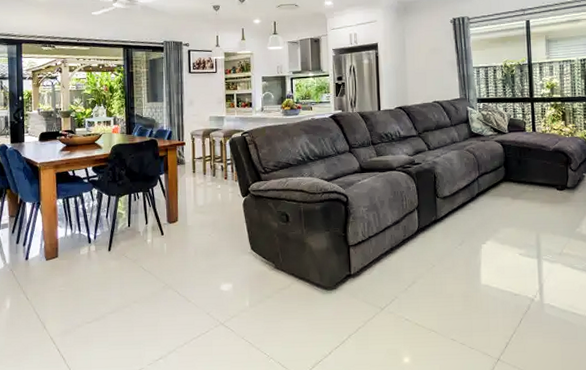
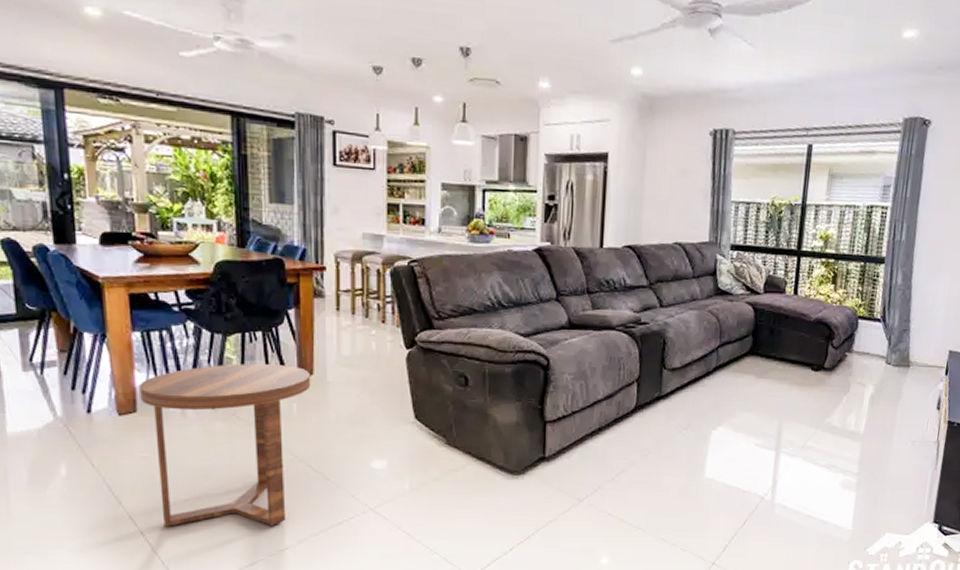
side table: none [61,215,176,344] -> present [139,364,311,527]

